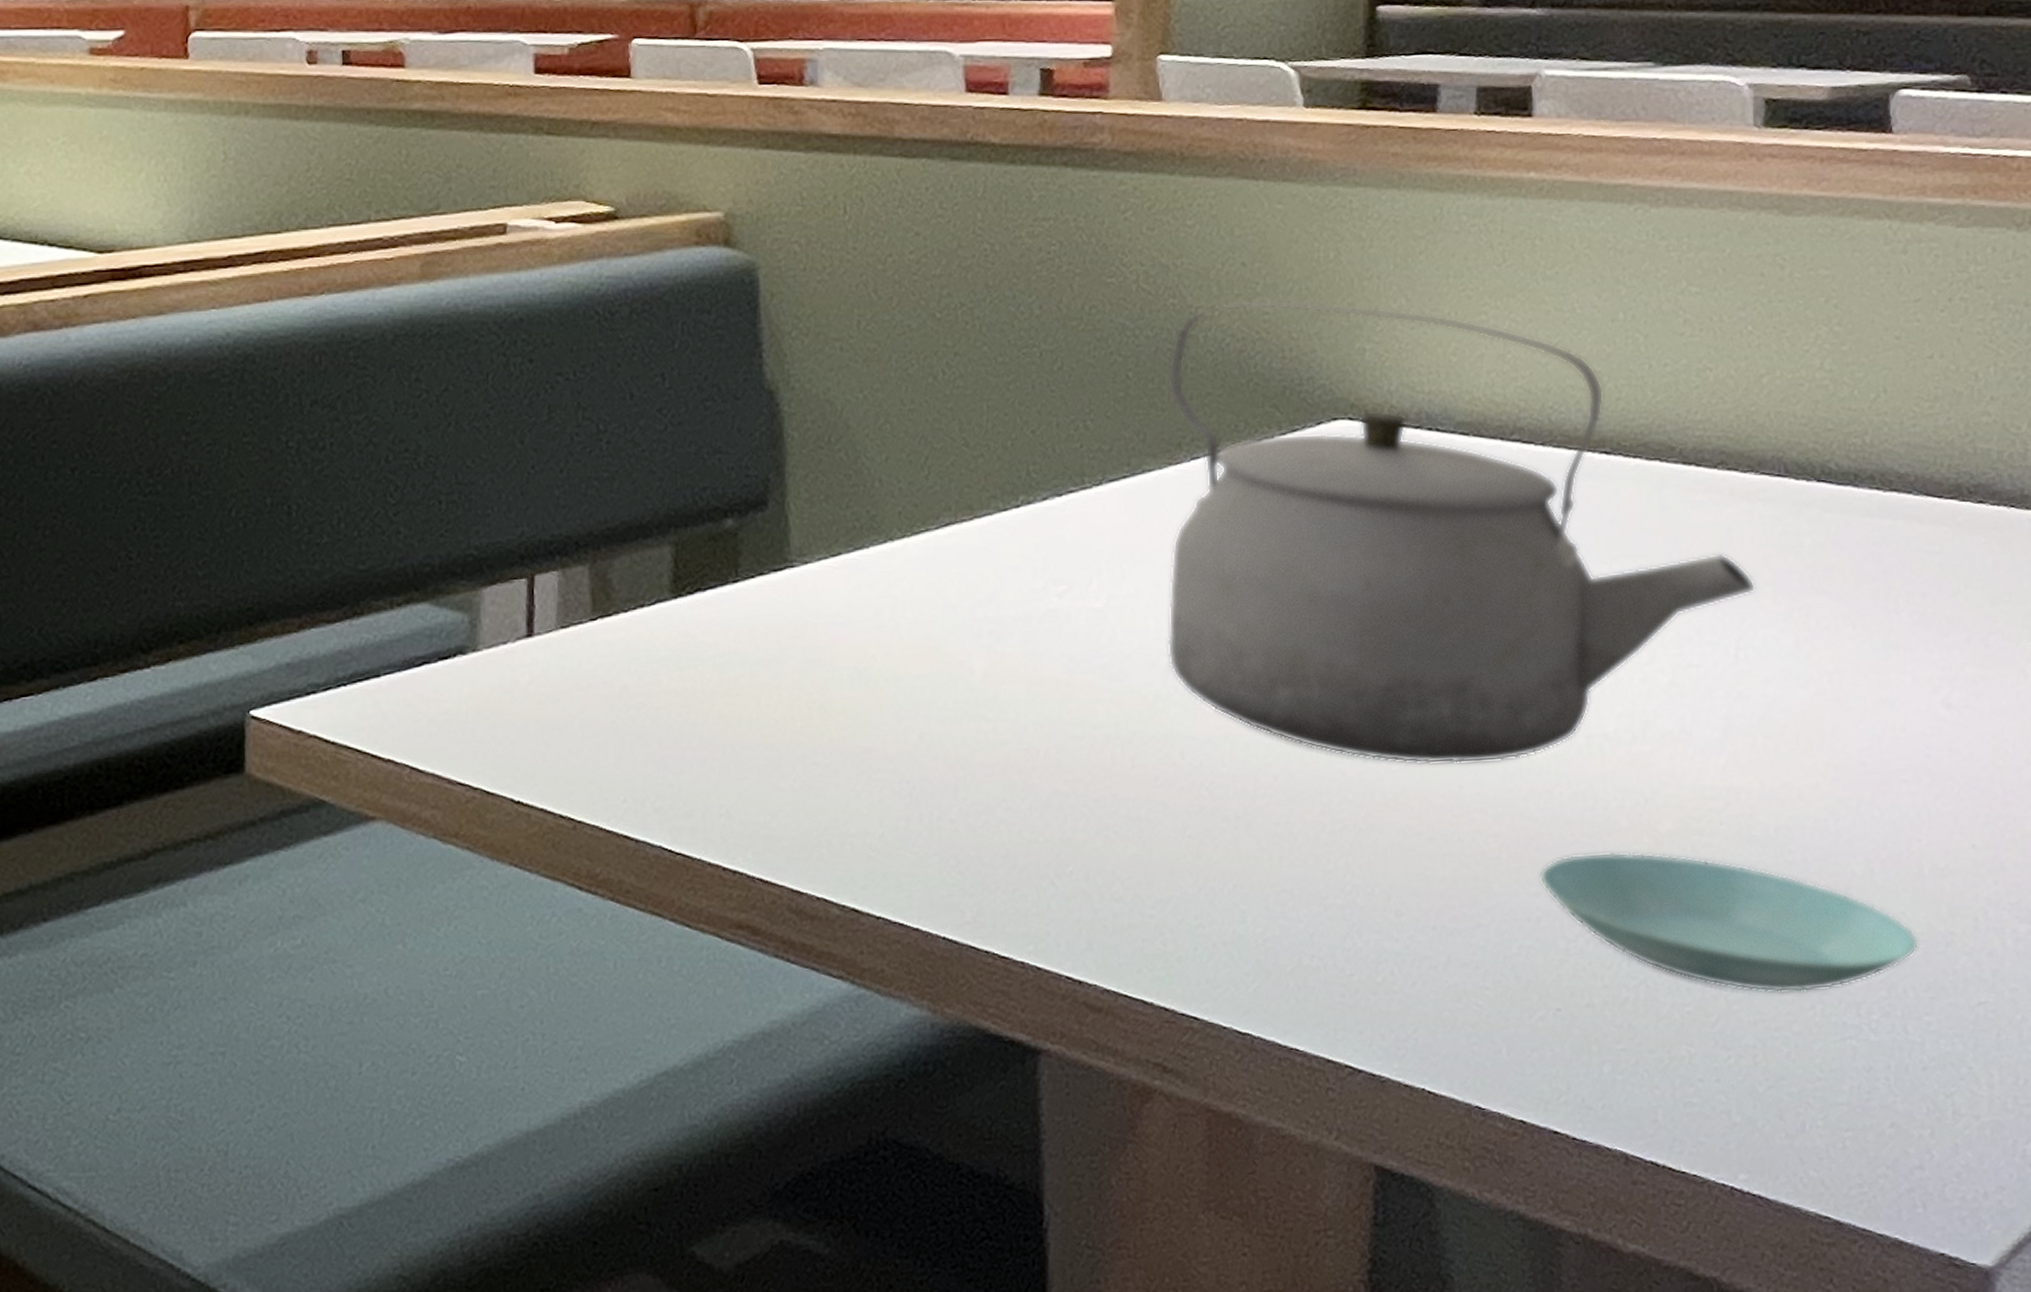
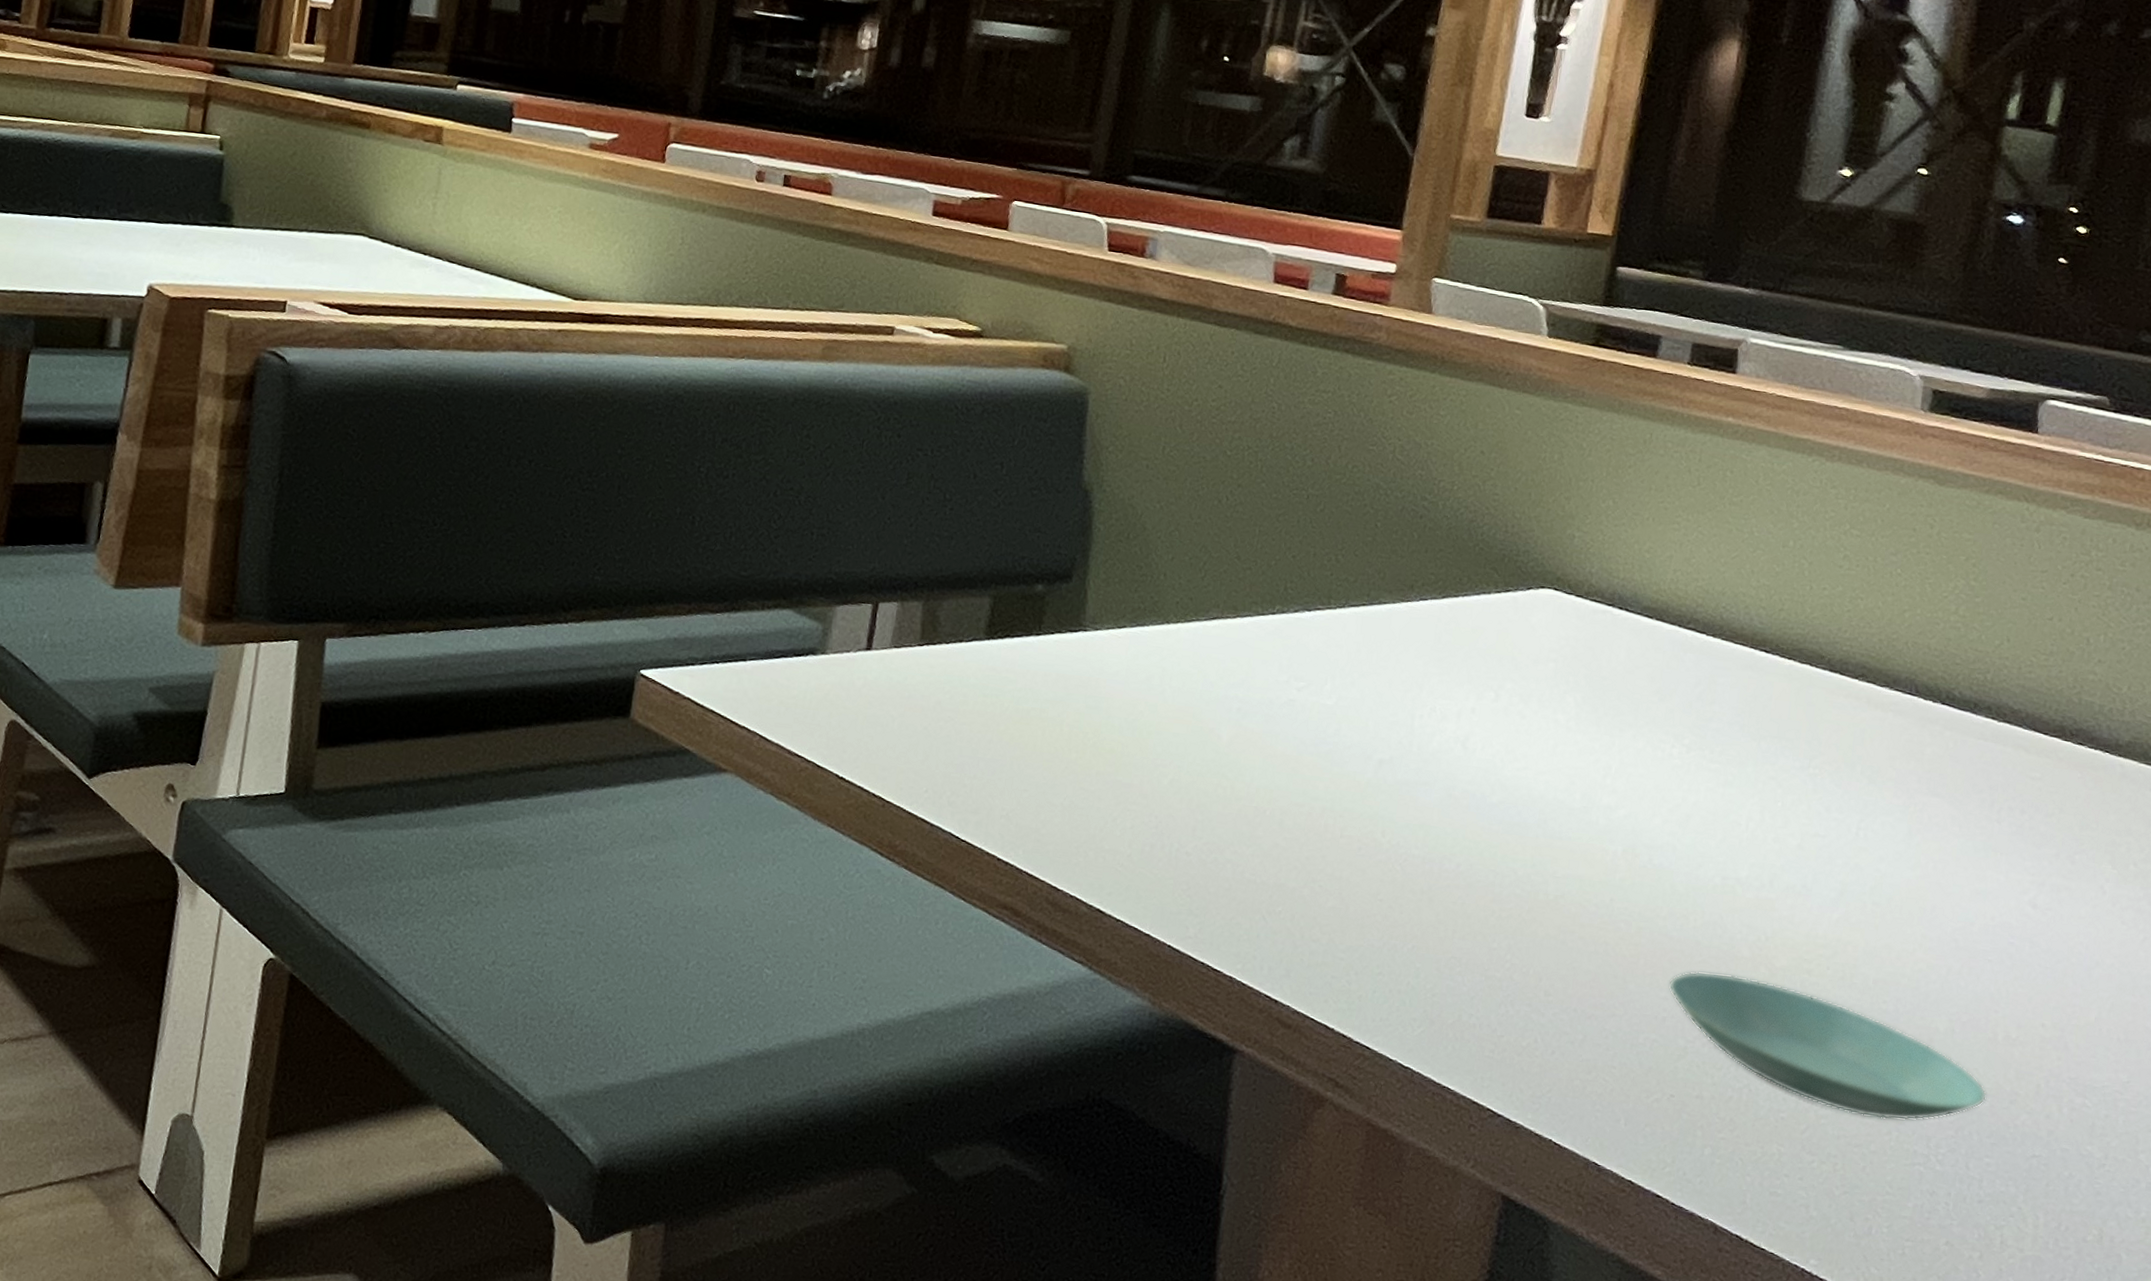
tea kettle: present [1167,299,1756,765] -> none [1381,480,1880,886]

